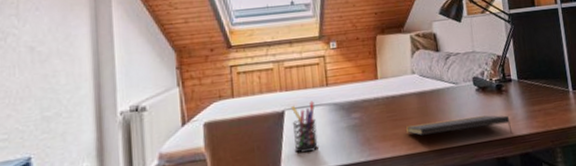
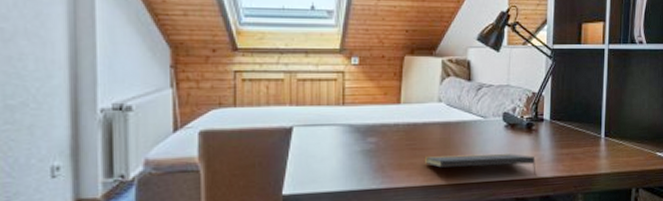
pen holder: present [290,101,318,153] -> none [300,119,327,174]

